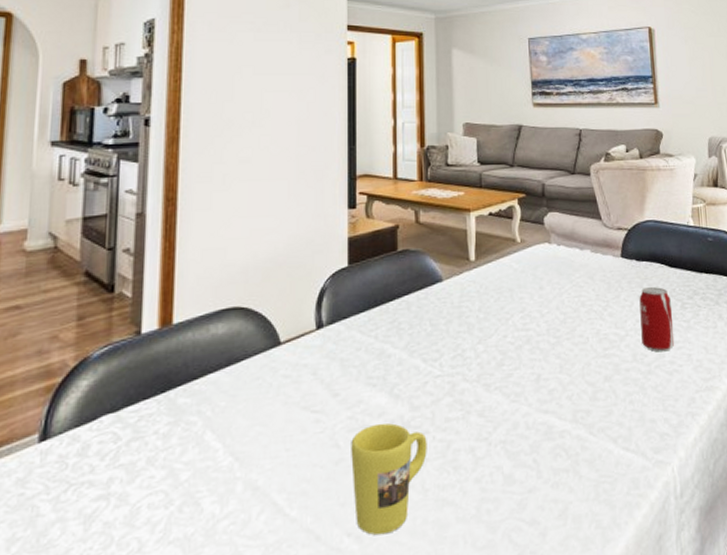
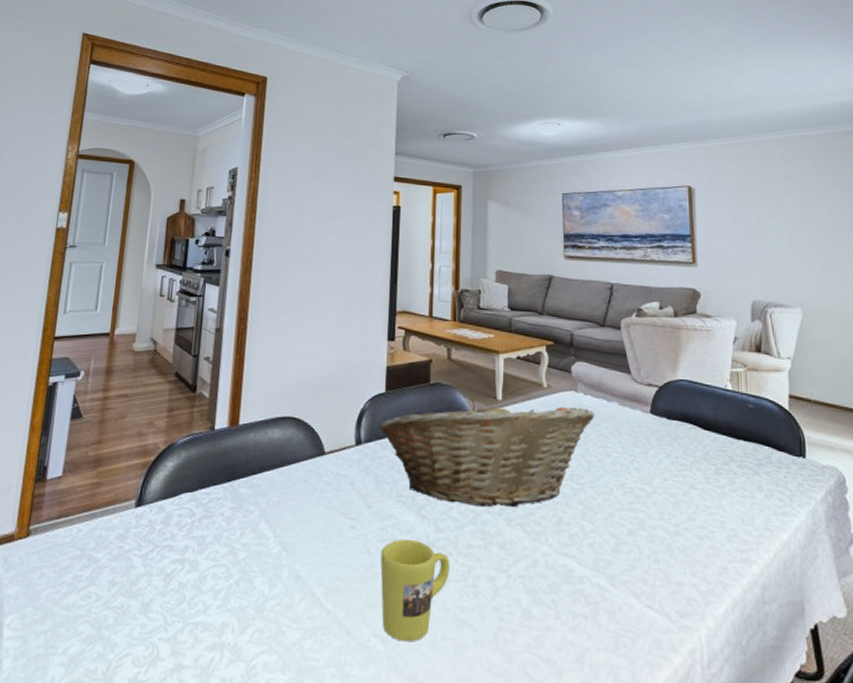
fruit basket: none [342,259,568,377] -> present [378,398,594,508]
beverage can: present [639,286,675,352] -> none [669,446,707,515]

